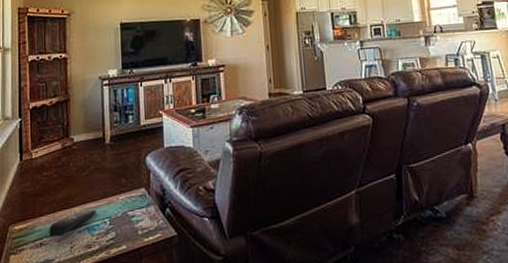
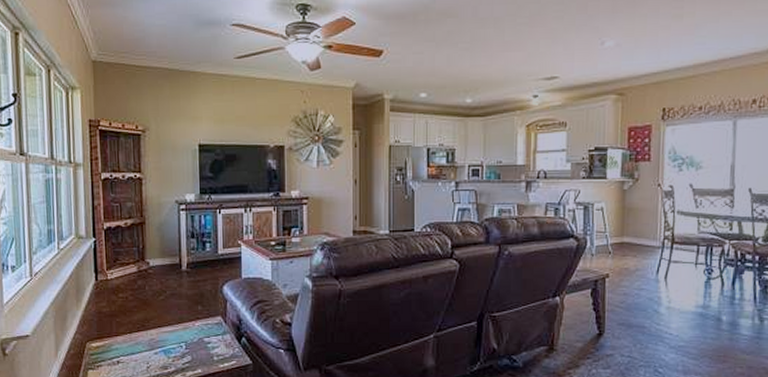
remote control: present [49,210,96,238] -> none [126,334,172,357]

